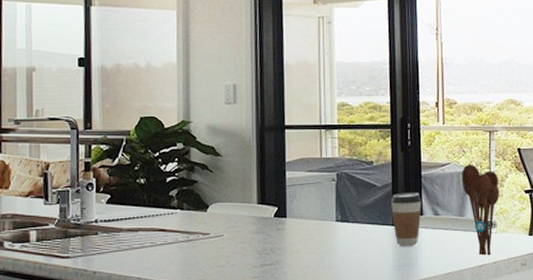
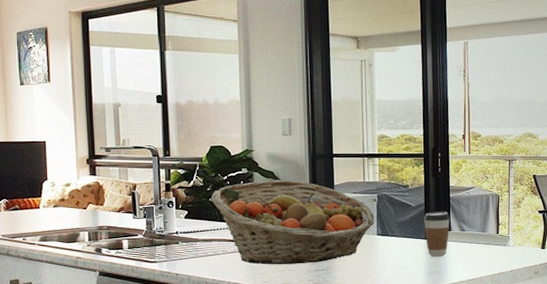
fruit basket: none [139,156,333,259] -> present [211,180,375,265]
utensil holder: present [462,164,499,256] -> none [484,188,517,265]

